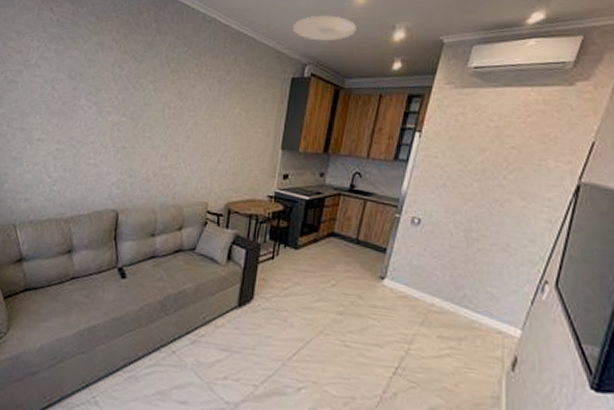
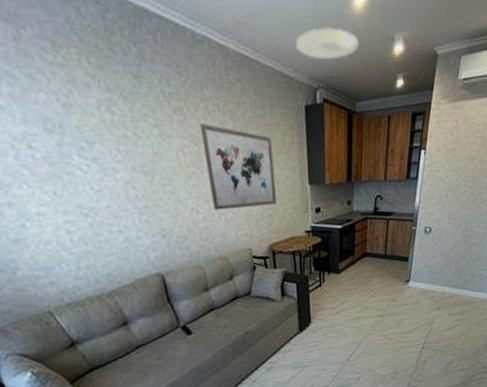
wall art: none [182,84,253,164] -> present [199,123,277,211]

